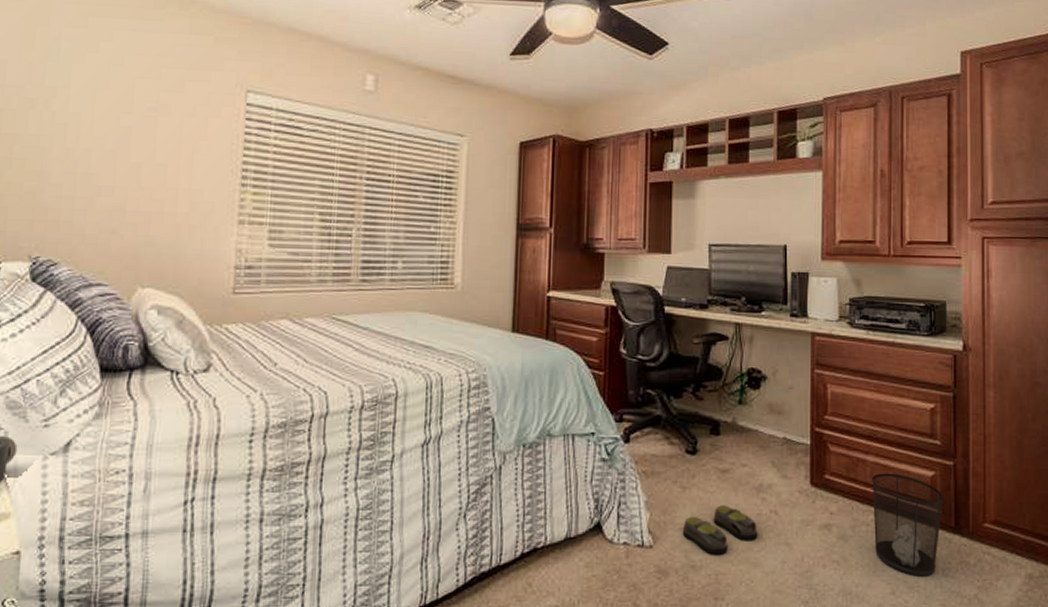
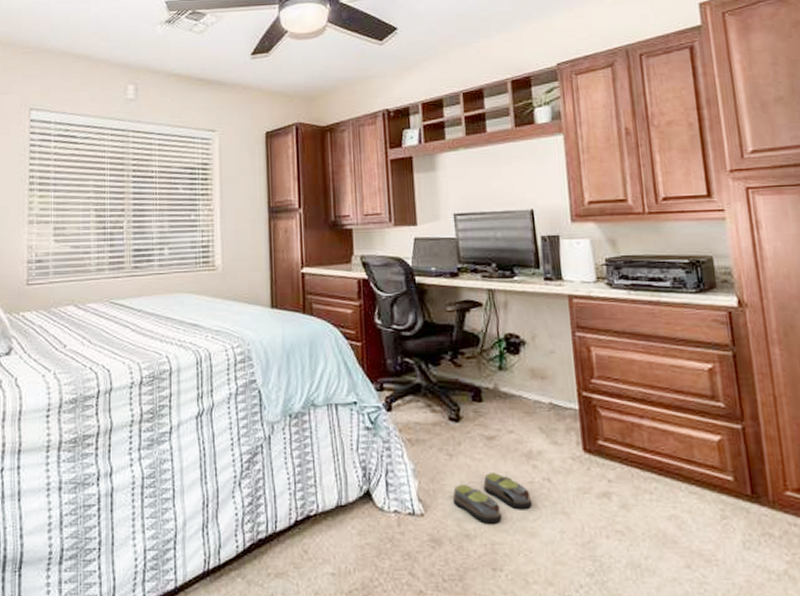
waste bin: present [872,473,945,576] -> none [650,438,736,549]

